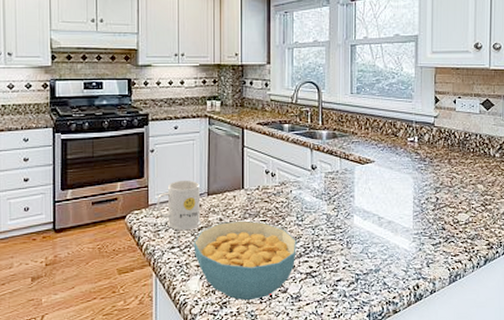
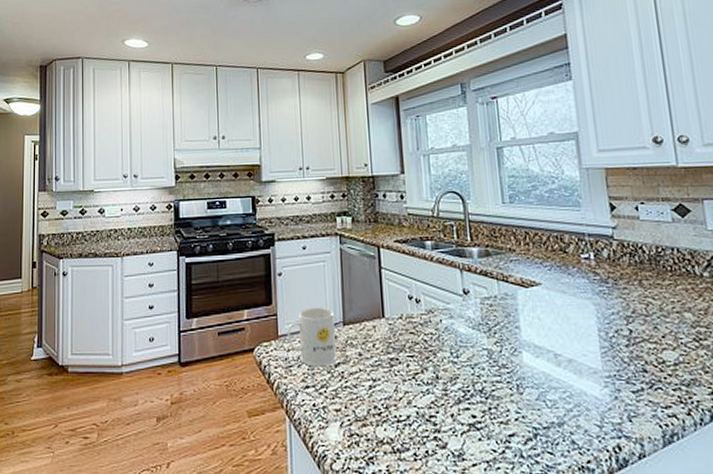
cereal bowl: present [193,220,297,301] -> none [330,356,454,457]

